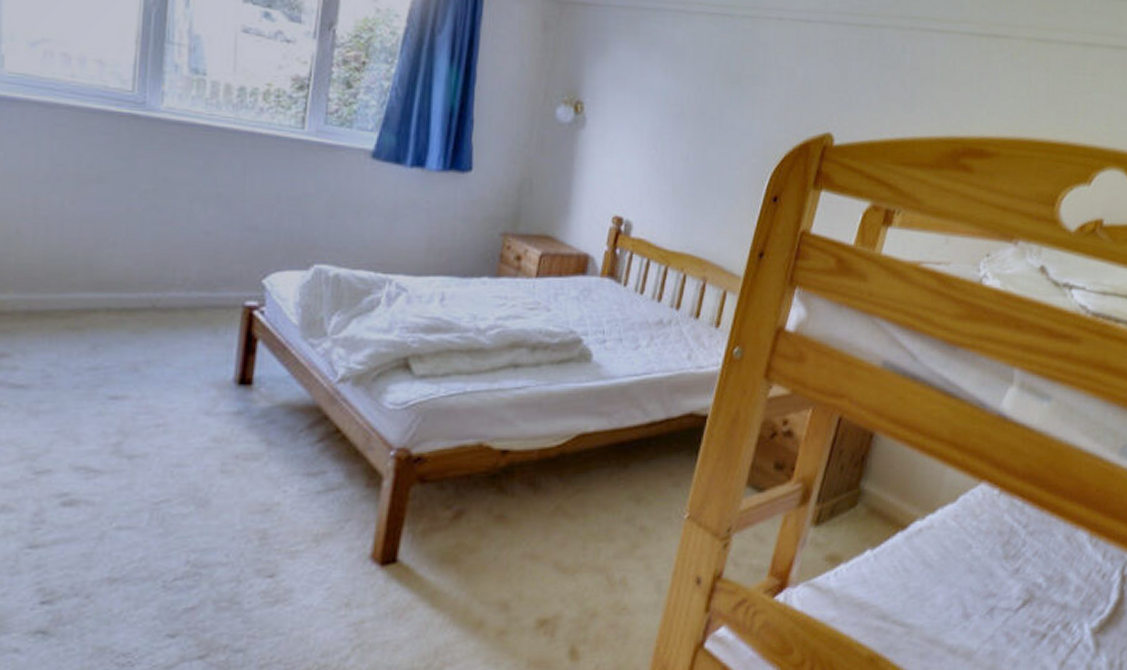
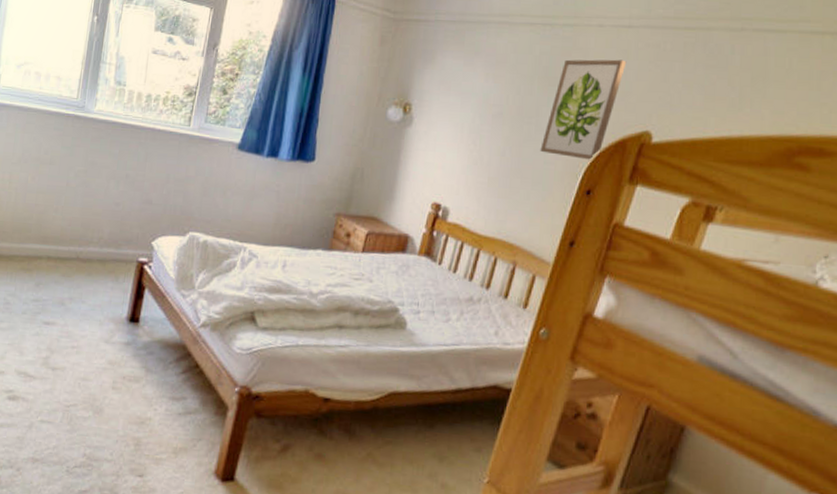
wall art: none [725,54,807,164] -> present [540,59,627,160]

